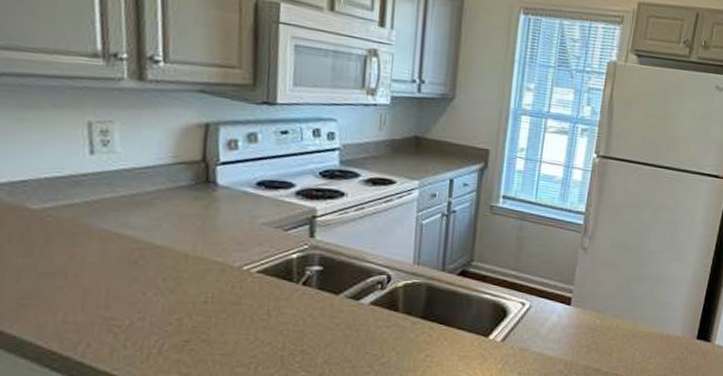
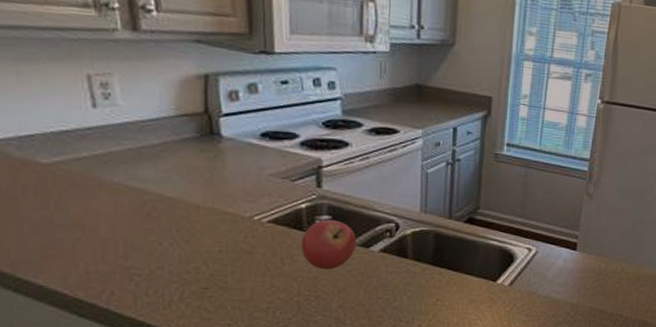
fruit: none [289,270,347,322] -> present [301,220,356,269]

